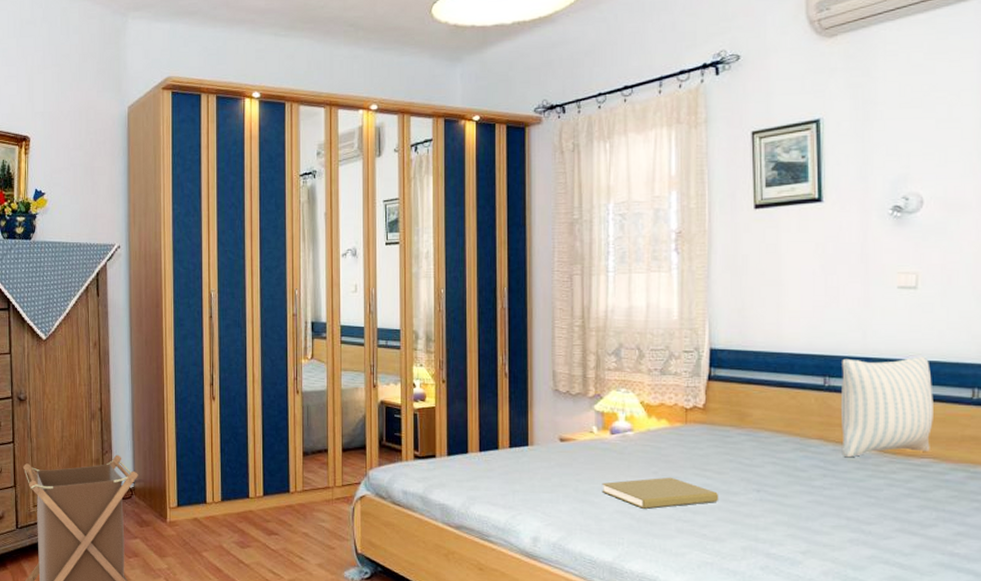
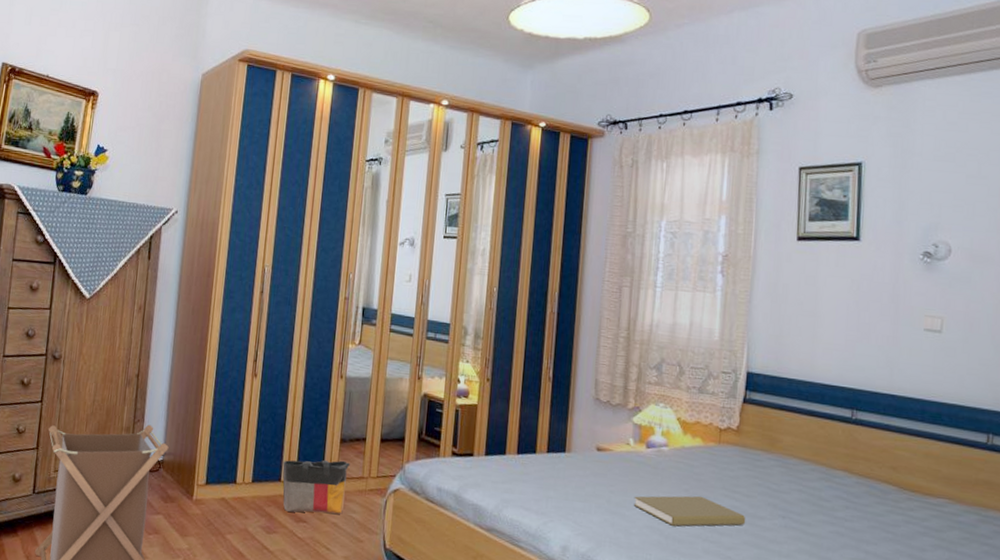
tote bag: none [249,473,315,526] -> present [282,460,350,514]
pillow: present [840,356,933,458] -> none [865,393,952,492]

